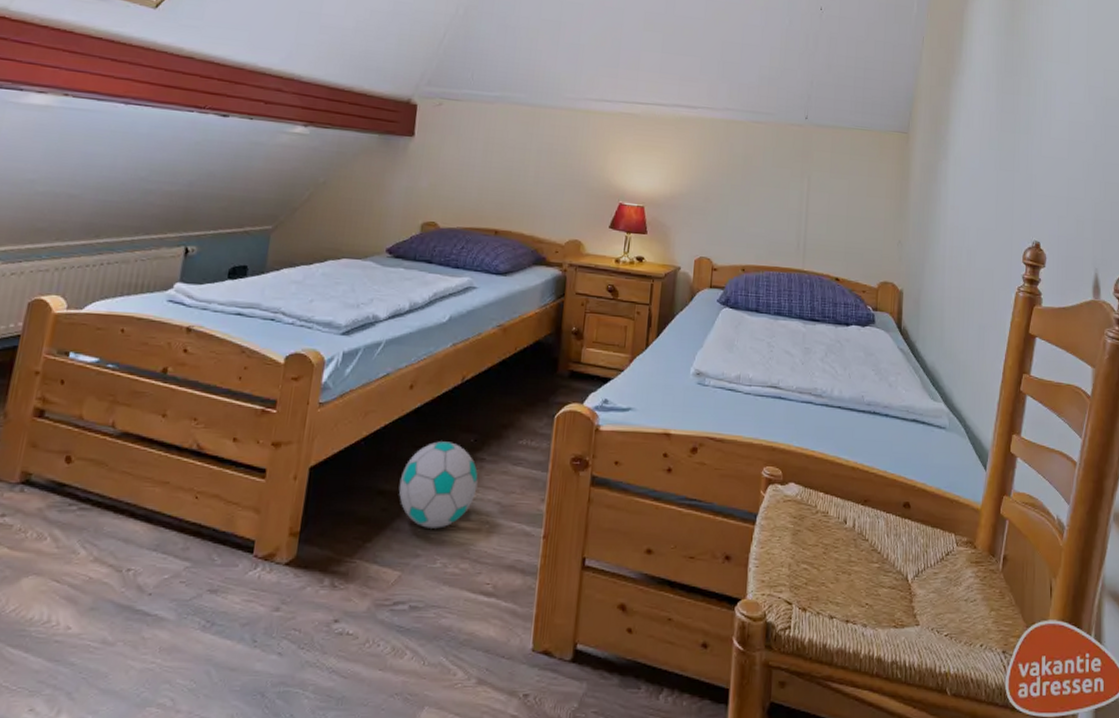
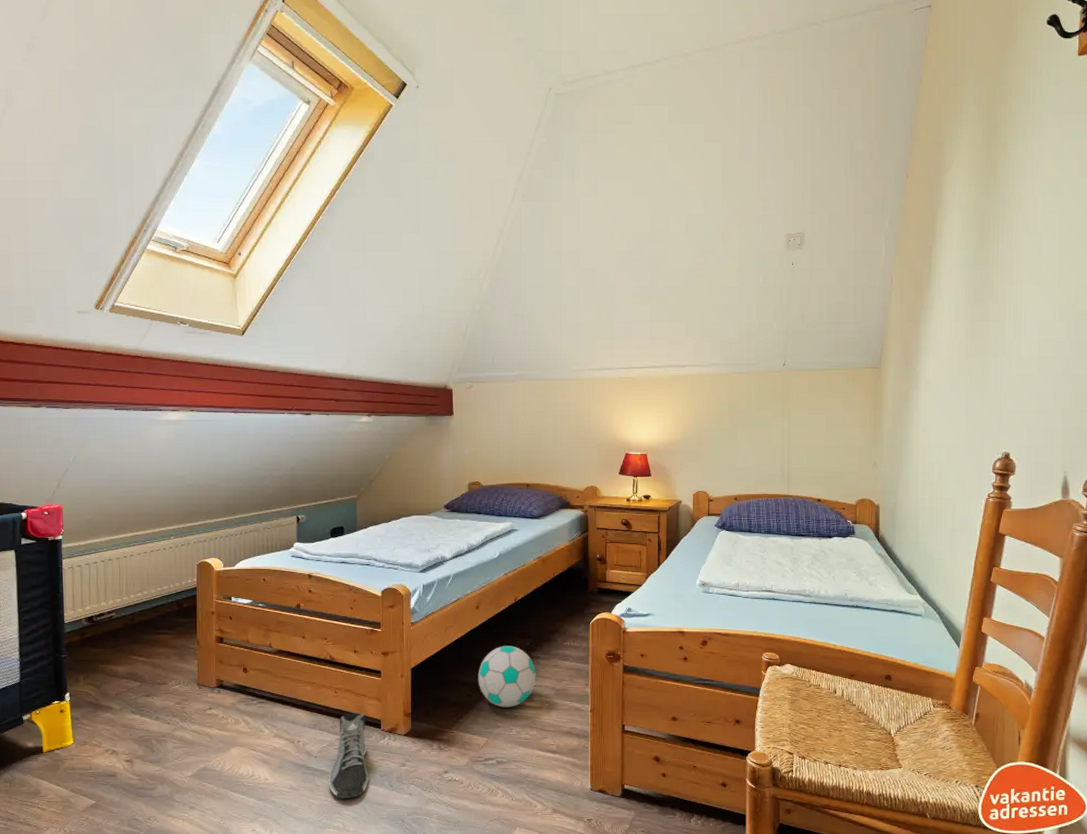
sneaker: none [162,529,234,661] -> present [329,713,369,800]

